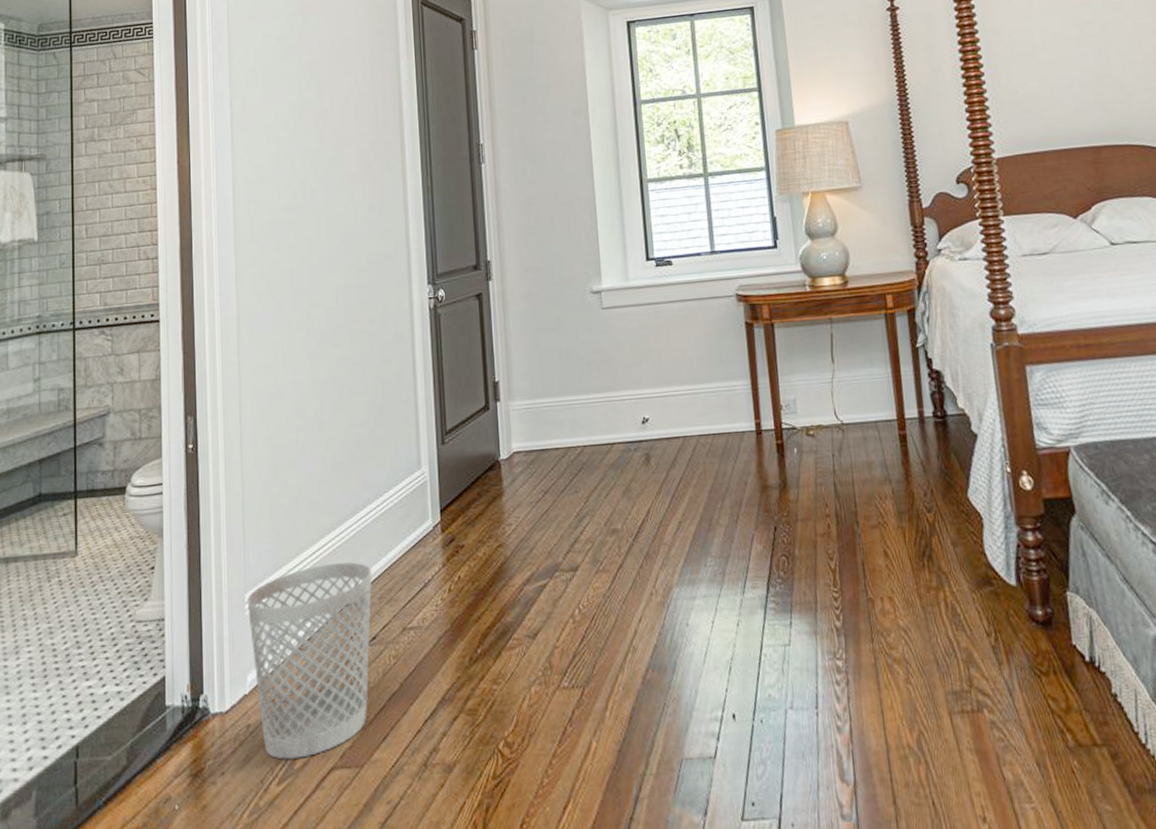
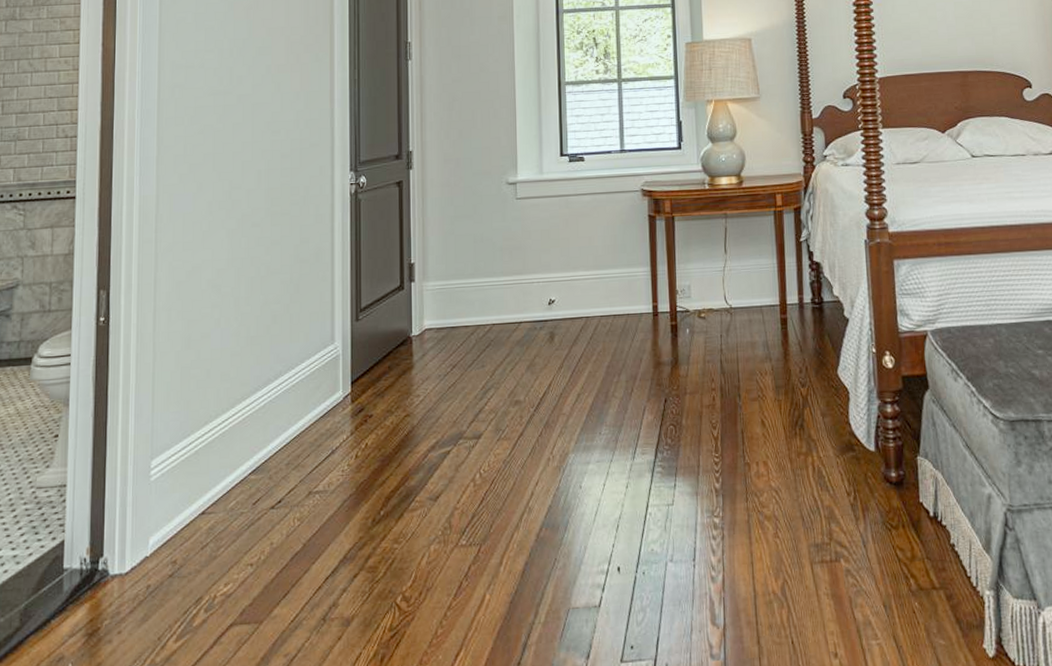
wastebasket: present [247,562,372,760] -> none [153,430,281,618]

